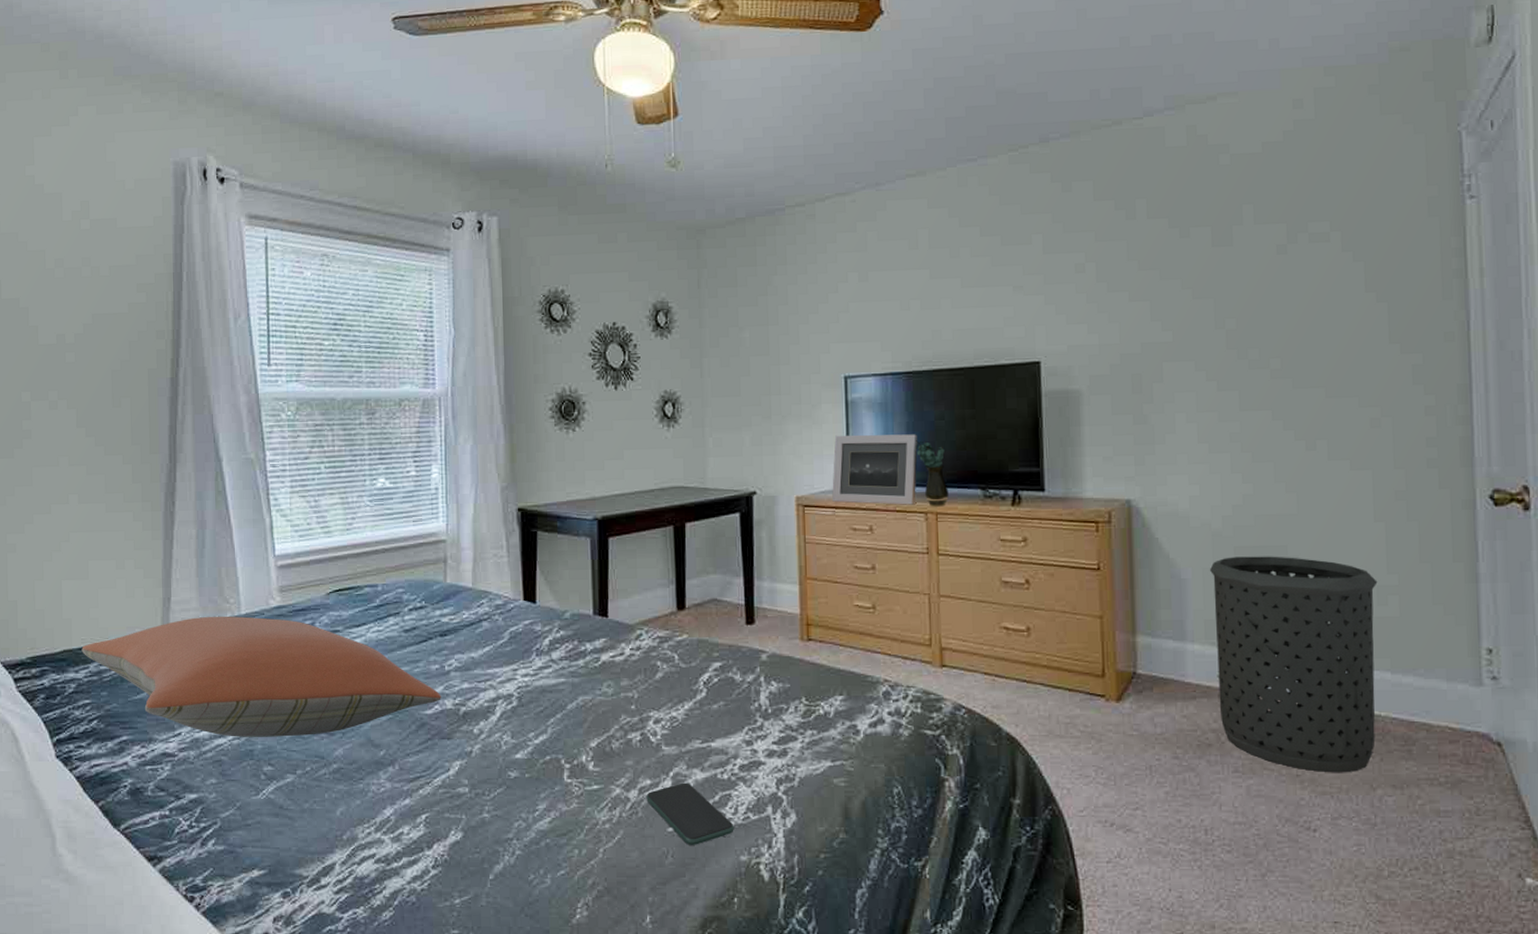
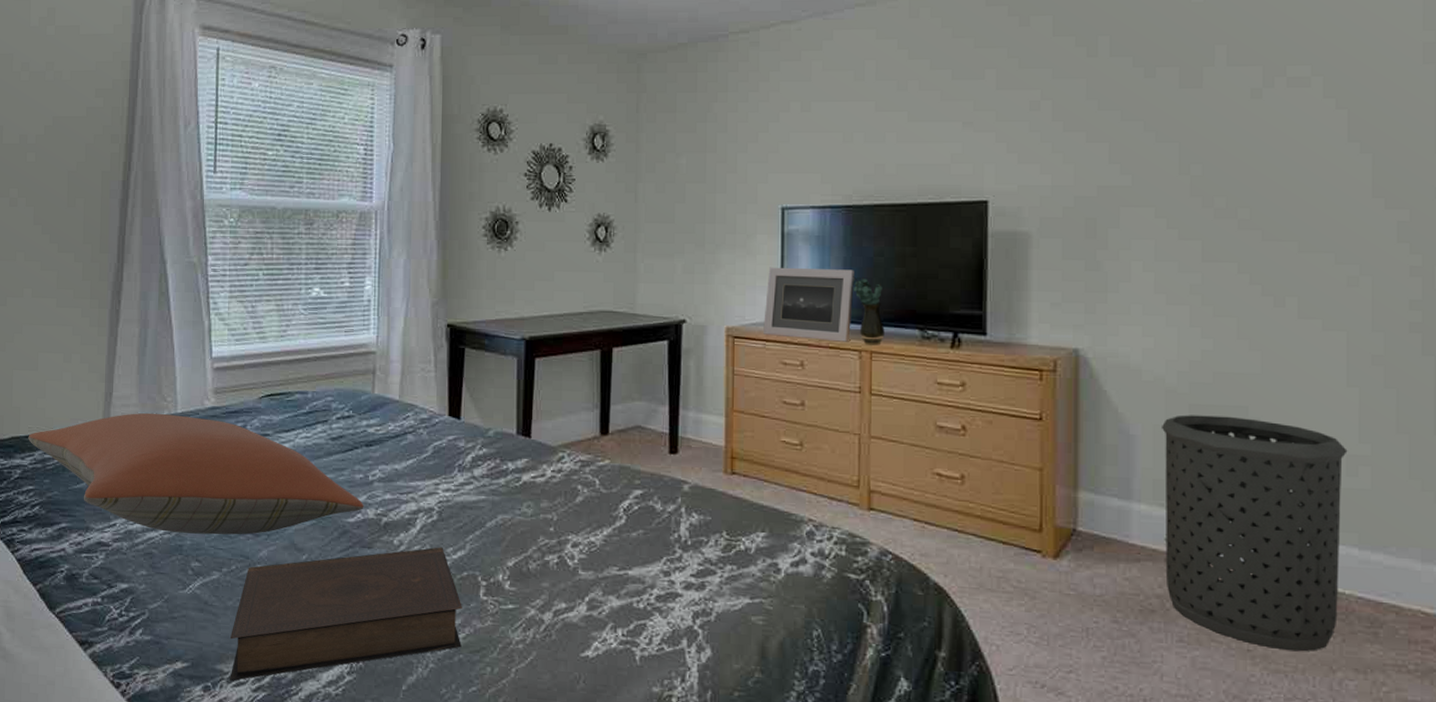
book: none [309,733,548,885] -> present [230,547,462,681]
smartphone: present [646,782,734,845] -> none [561,608,648,673]

